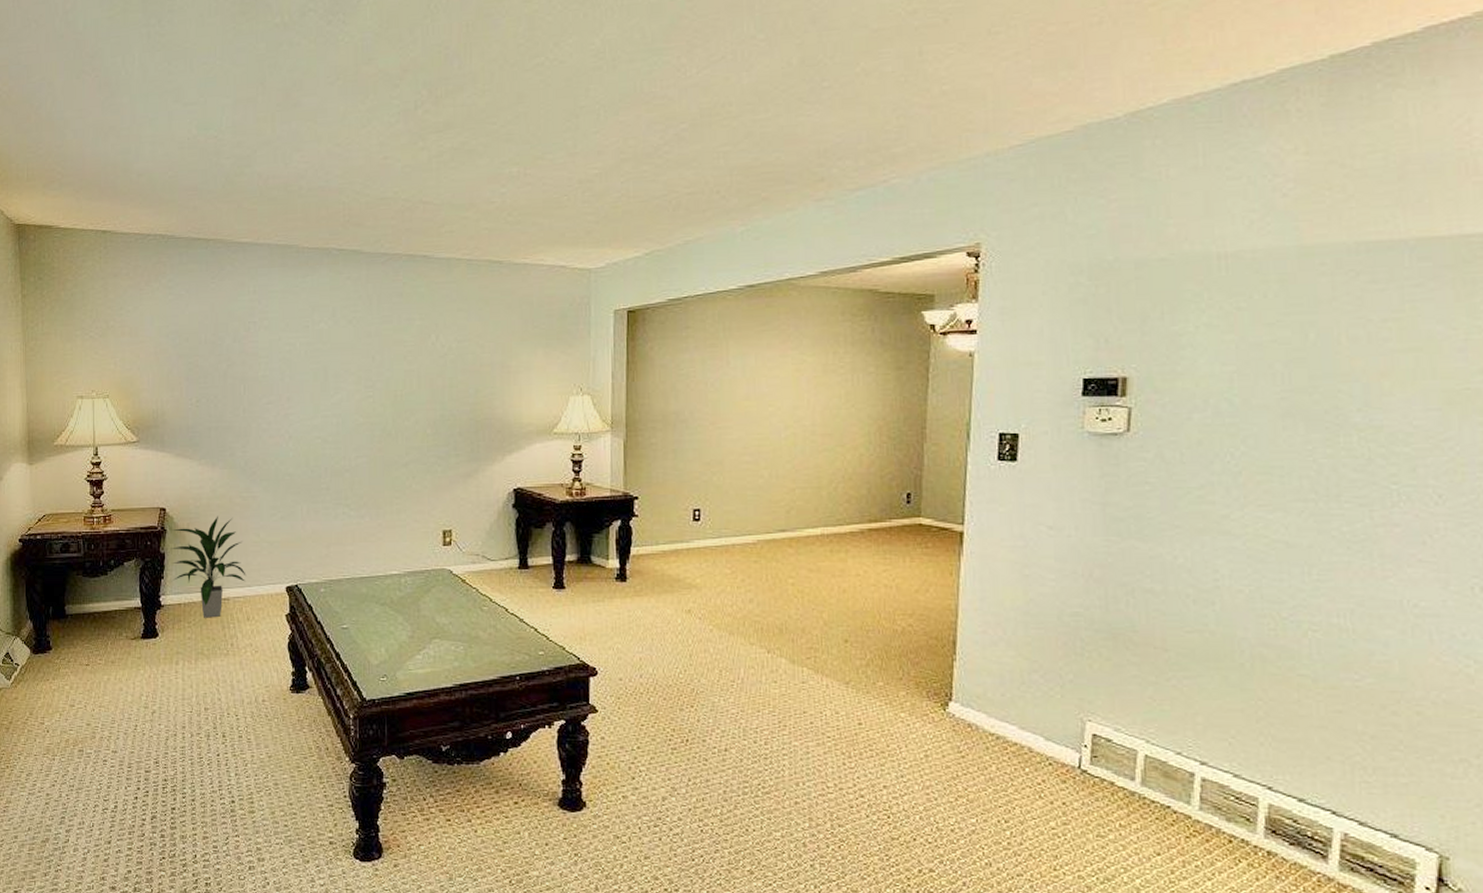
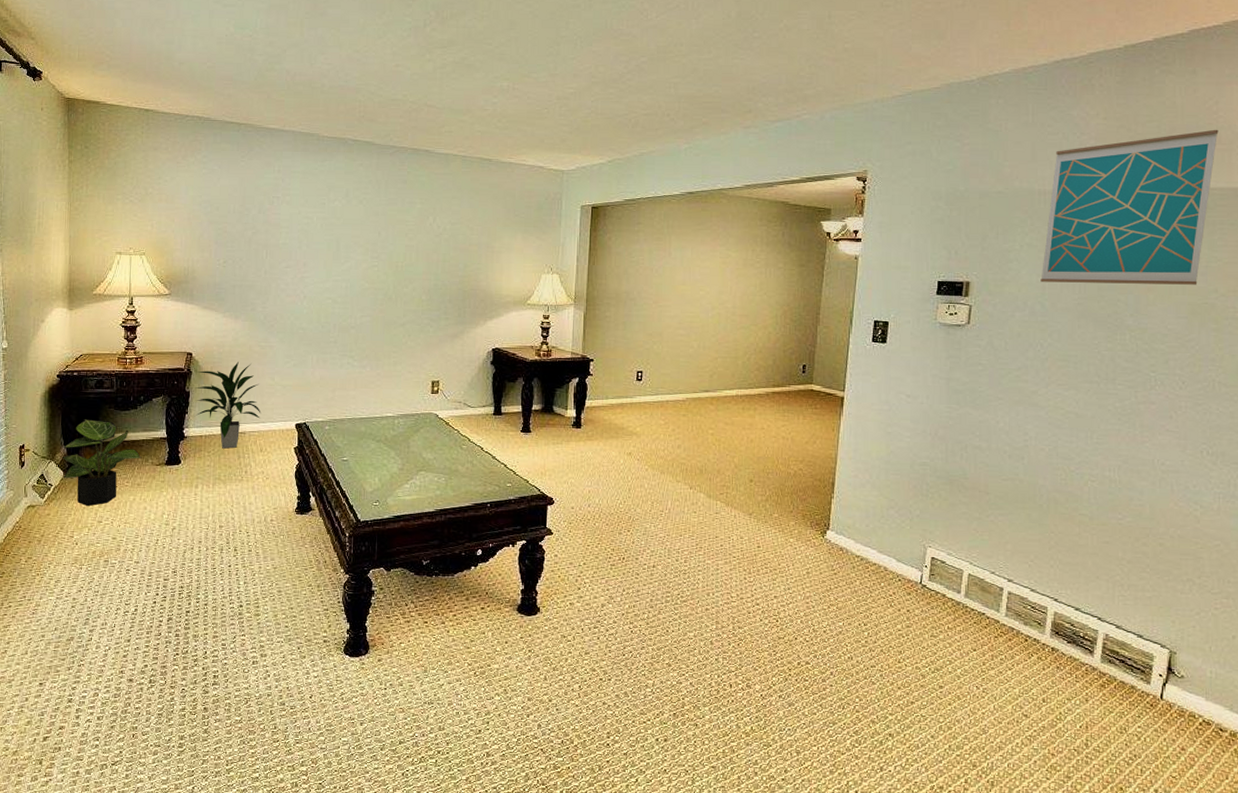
potted plant: none [28,589,115,687] -> present [62,419,142,506]
wall art: none [1226,155,1474,372] -> present [1040,129,1219,285]

